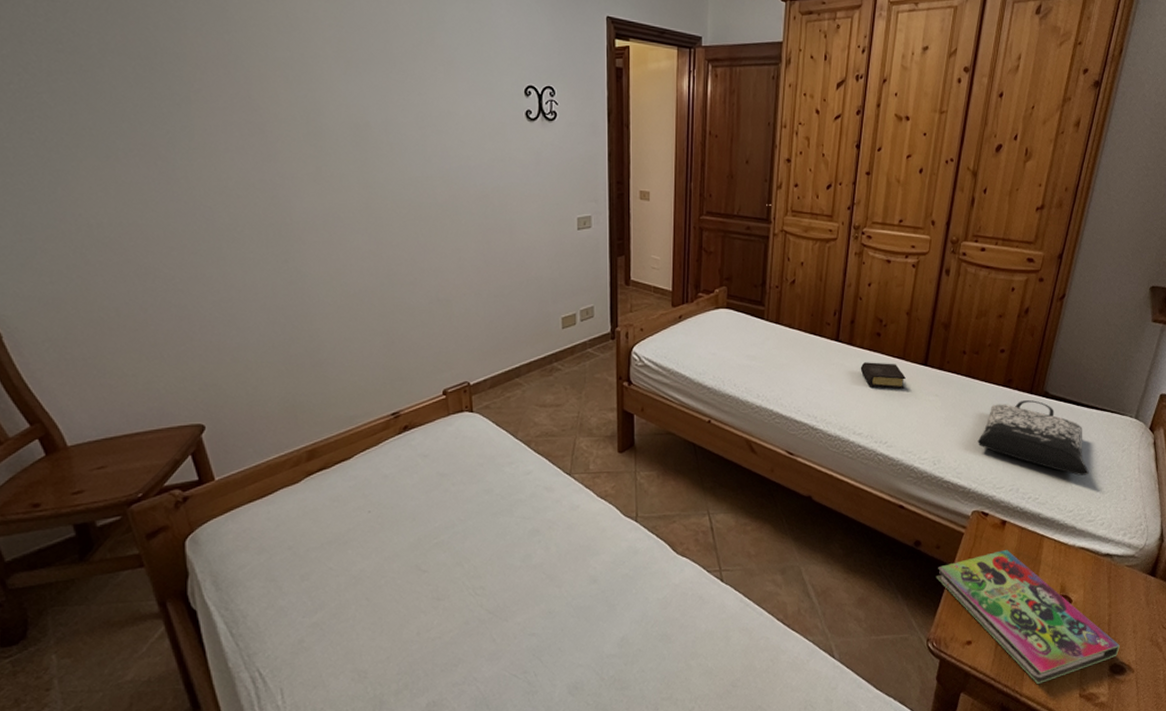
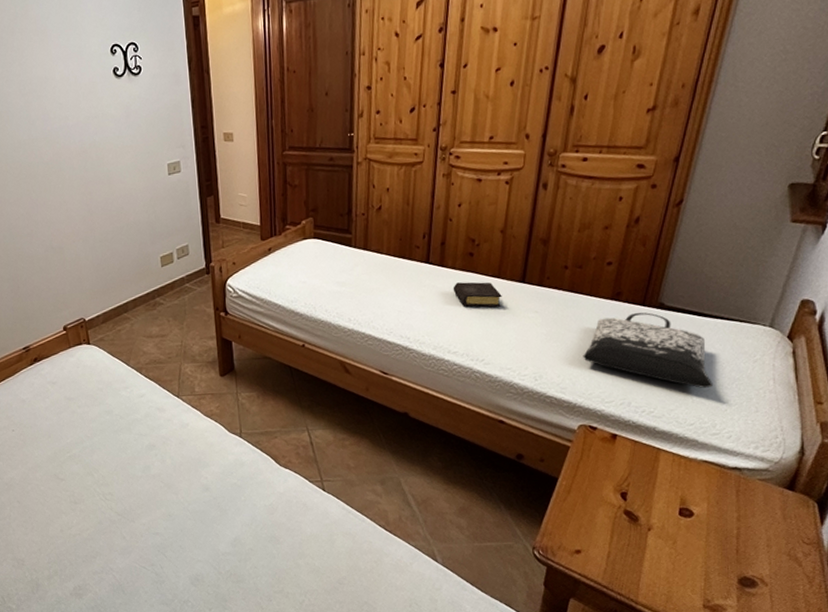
book: present [936,550,1120,684] -> none [540,463,751,593]

